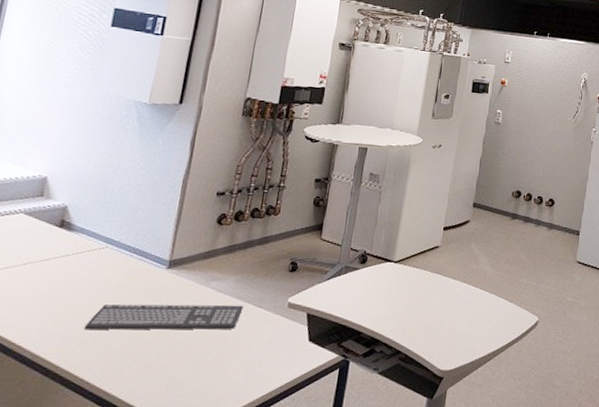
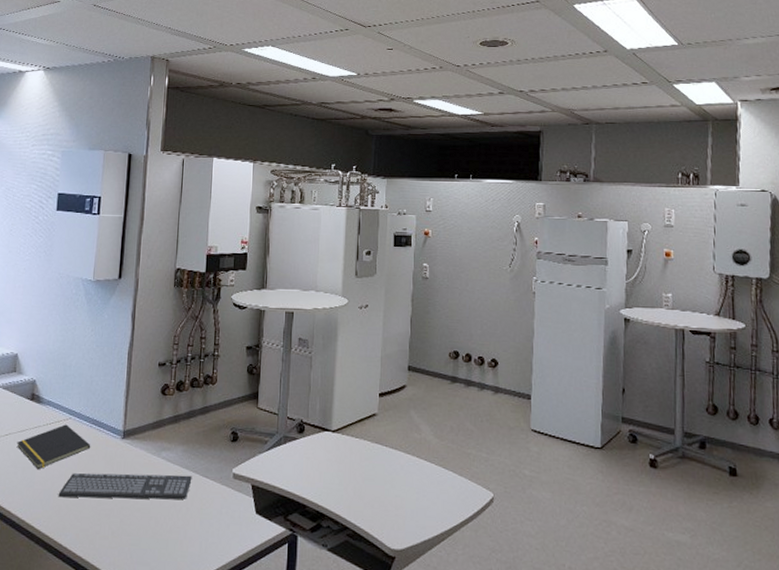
notepad: none [37,253,130,301] -> present [17,424,91,470]

